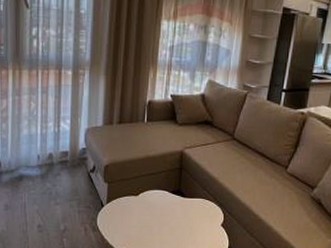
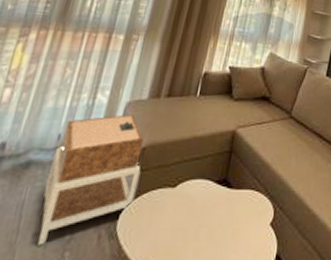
nightstand: none [37,139,107,234] -> present [36,114,144,246]

